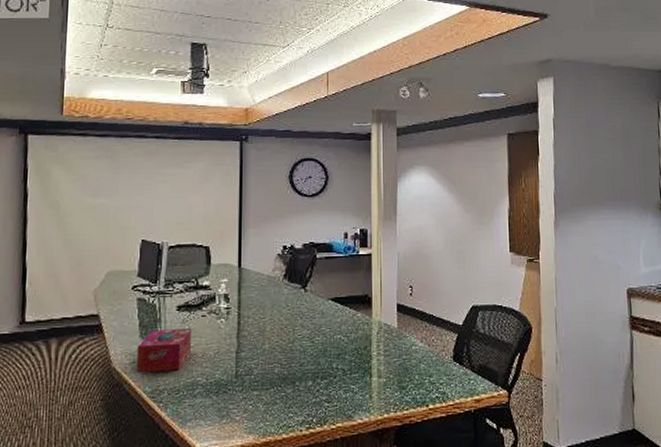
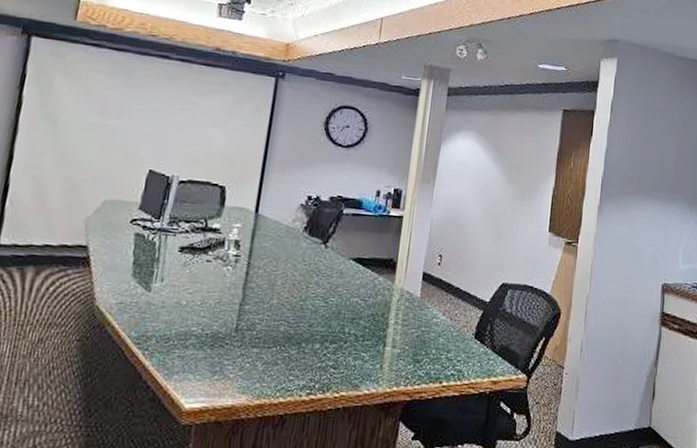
tissue box: present [136,329,191,373] -> none [122,270,192,317]

